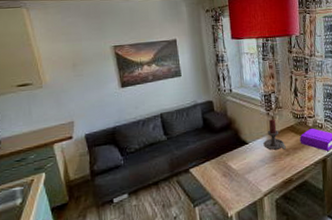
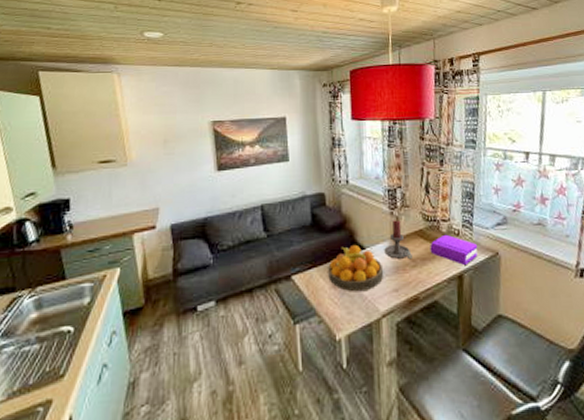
fruit bowl: none [219,140,264,178] -> present [328,244,384,292]

